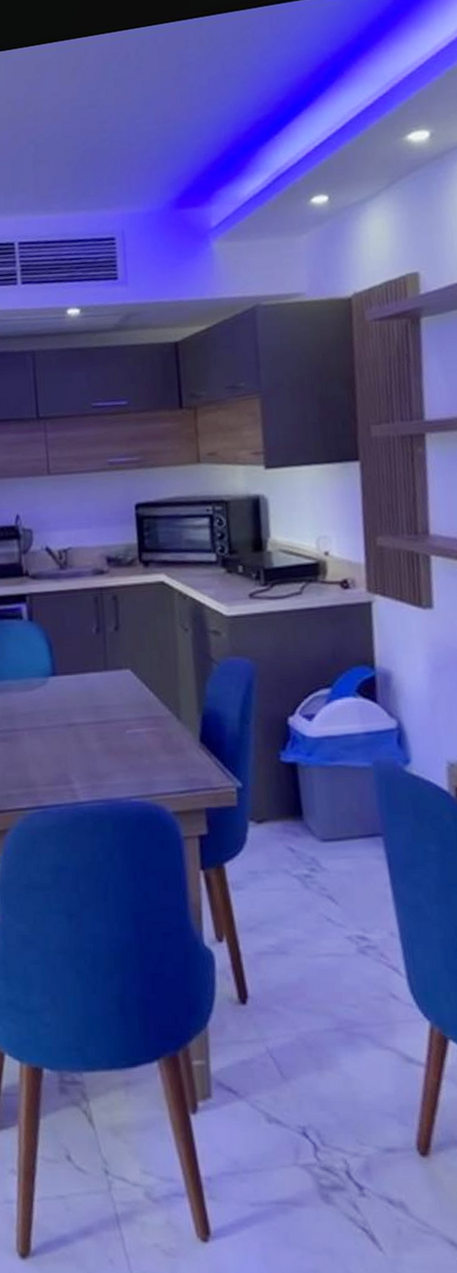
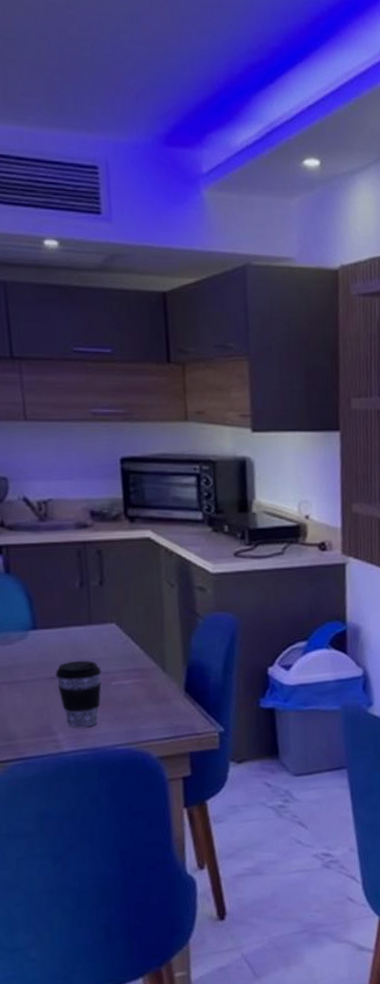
coffee cup: none [72,707,117,777] -> present [55,660,102,728]

